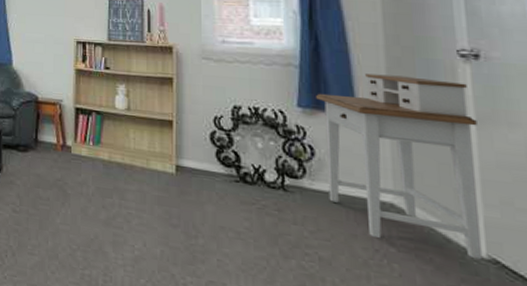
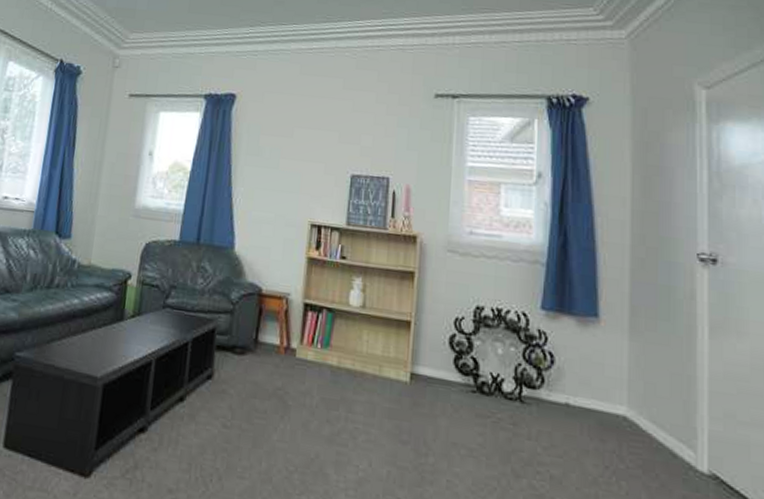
desk: present [316,73,483,260] -> none [560,275,710,476]

